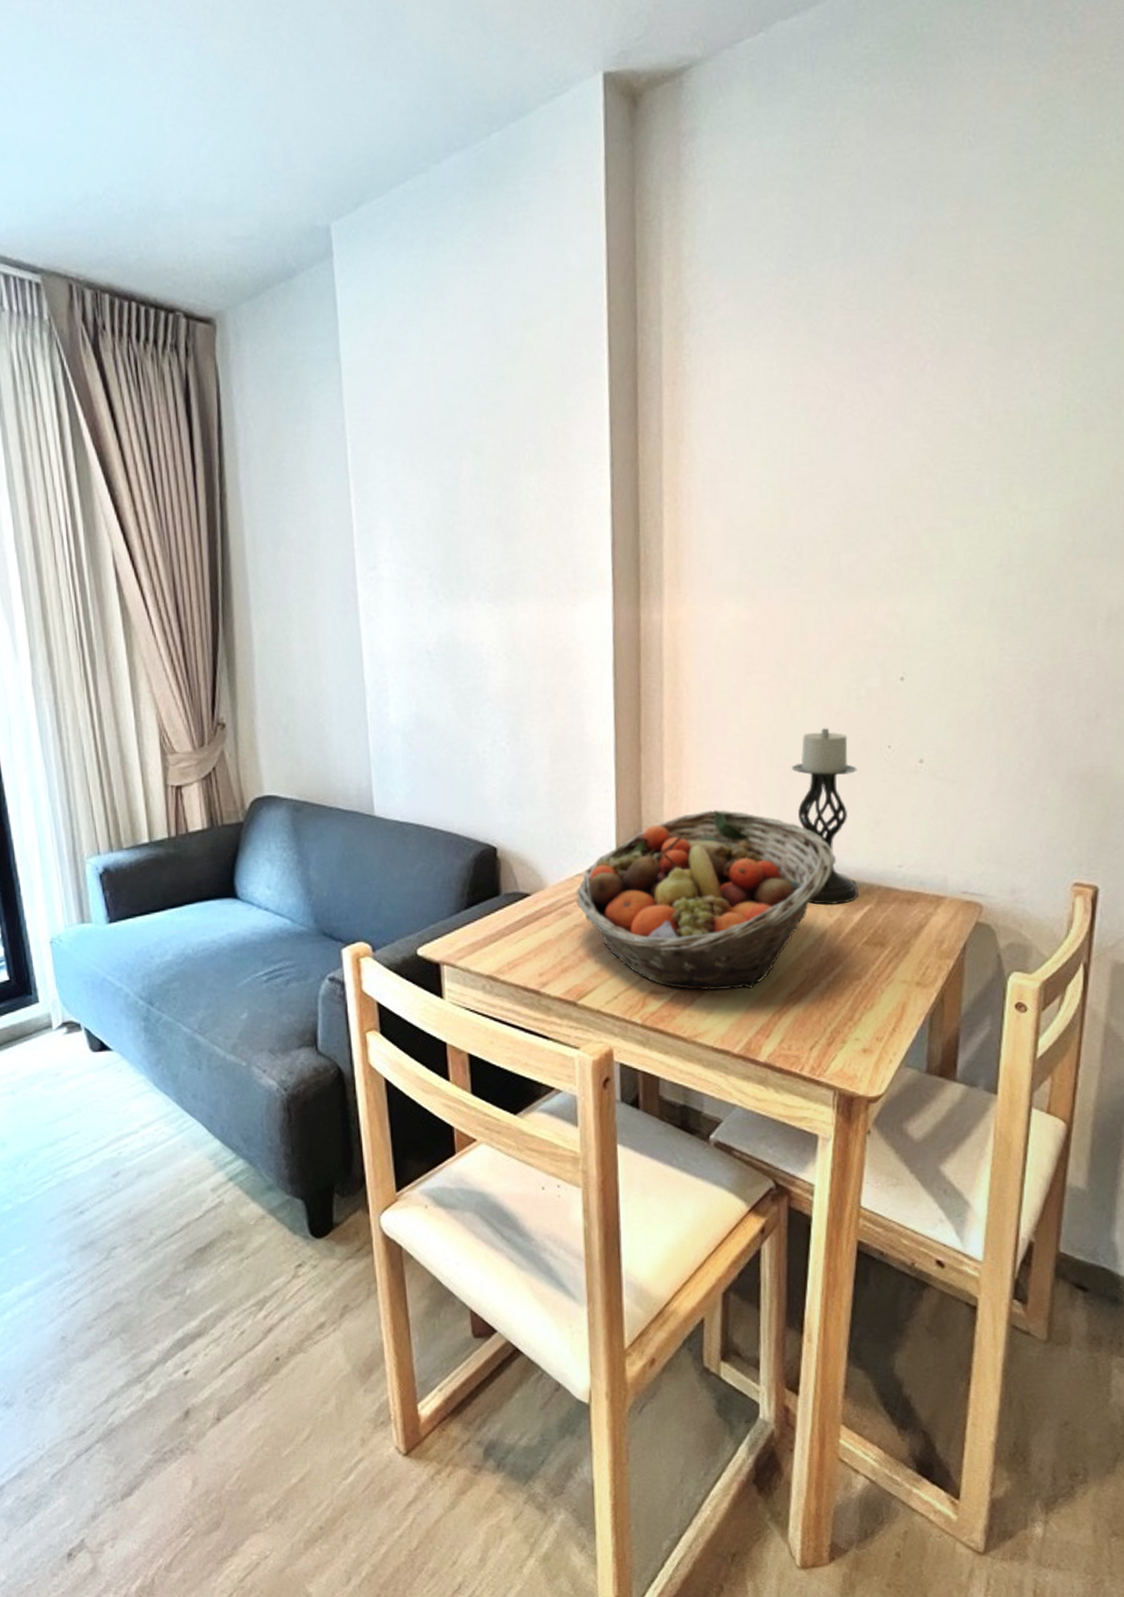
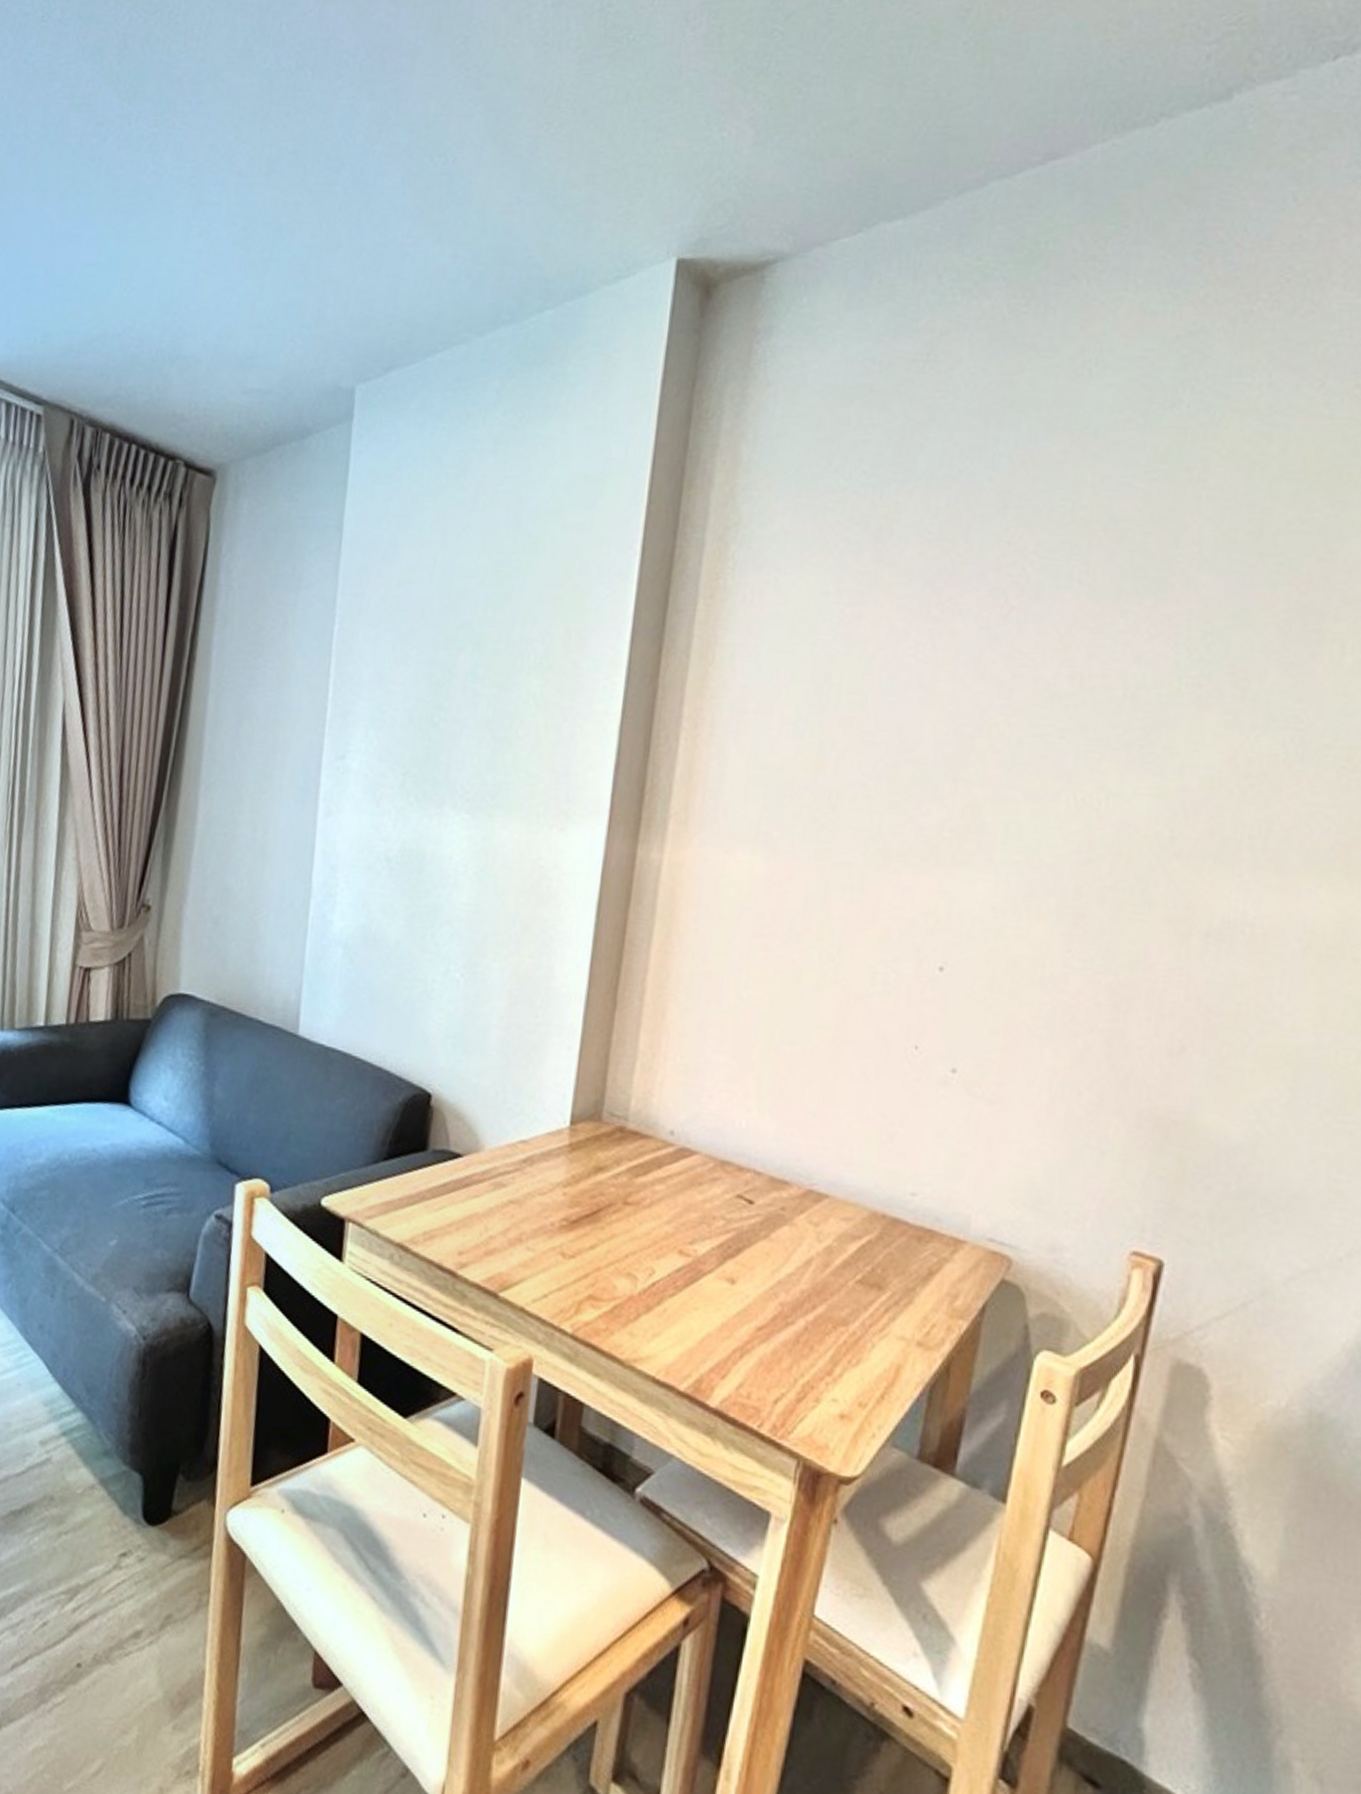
fruit basket: present [576,810,835,991] -> none [515,1089,833,1314]
candle holder: present [791,727,858,905] -> none [793,1012,874,1229]

